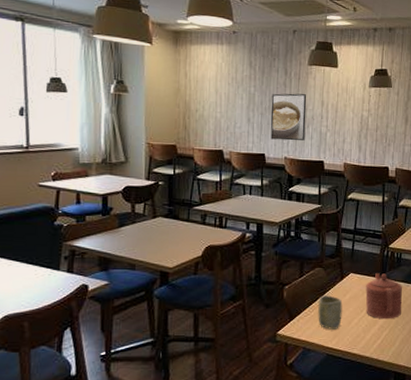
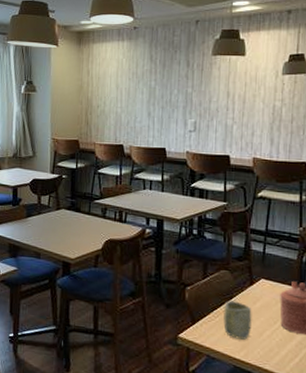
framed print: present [271,93,307,141] -> none [172,85,211,135]

